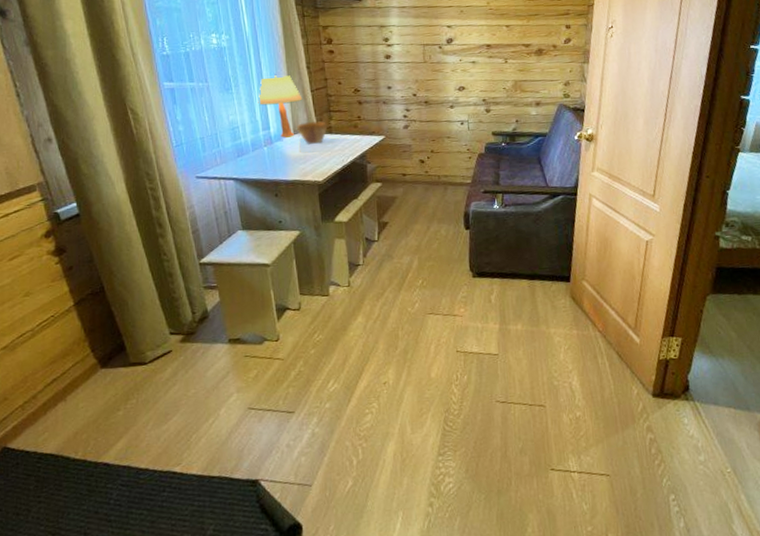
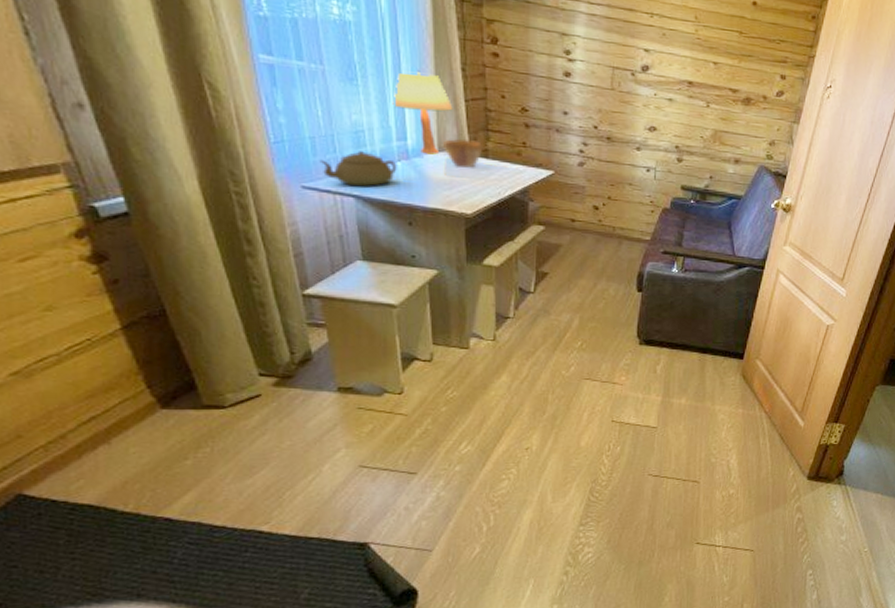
teapot: none [208,143,264,171] -> present [319,151,397,186]

